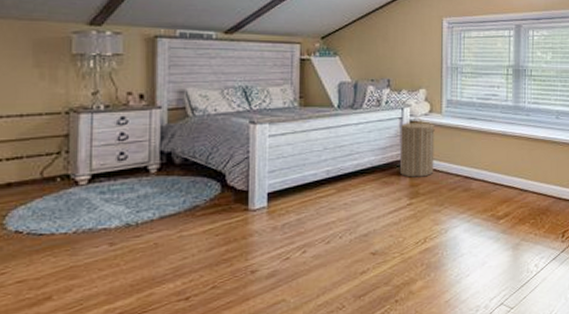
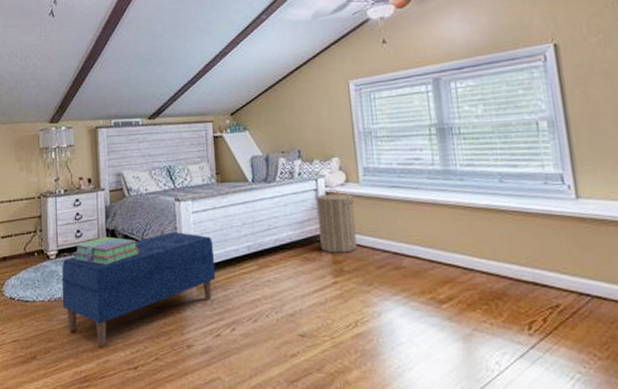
bench: none [93,156,290,280] -> present [61,232,216,347]
stack of books: none [114,159,202,191] -> present [74,236,140,265]

